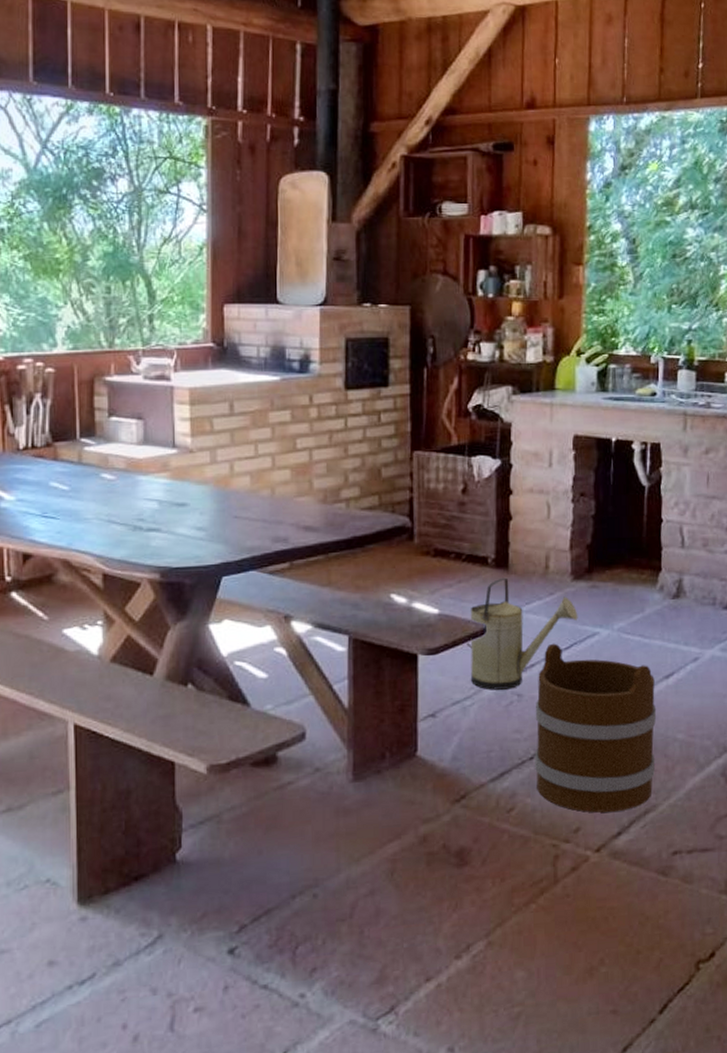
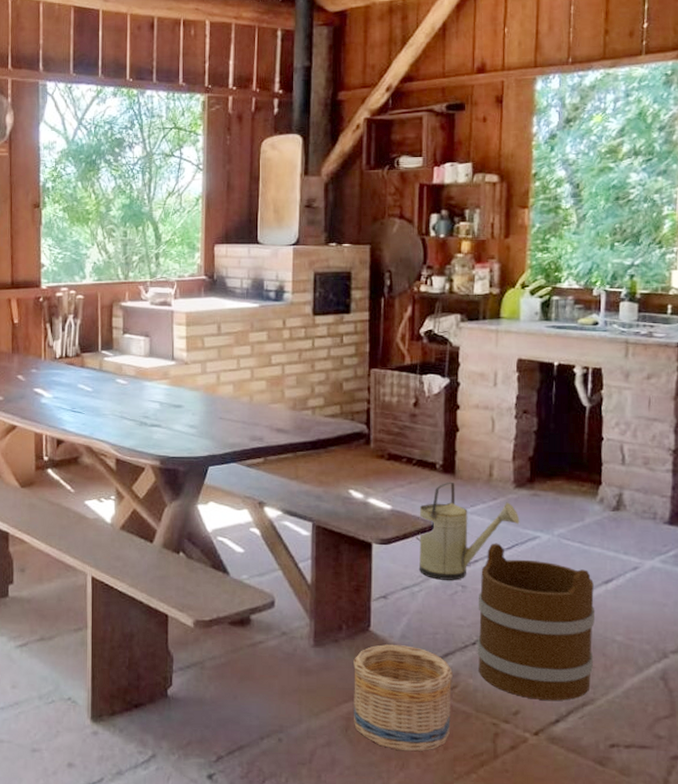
basket: none [399,768,510,889] -> present [354,644,454,752]

